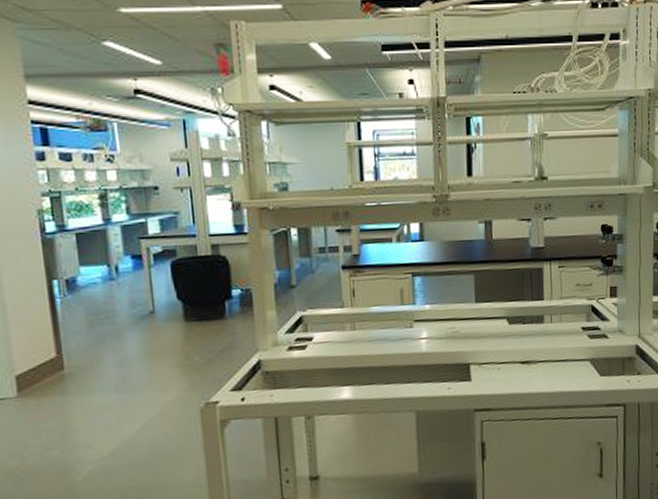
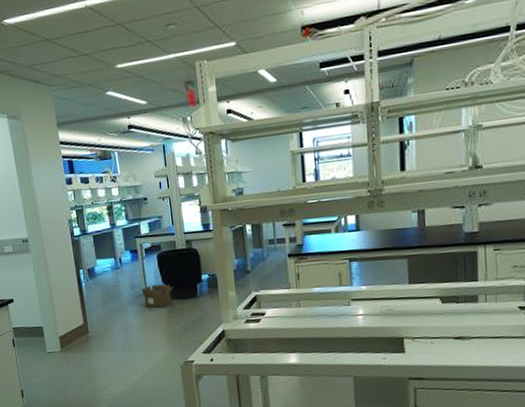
cardboard box: none [147,301,192,333] -> present [142,284,173,308]

